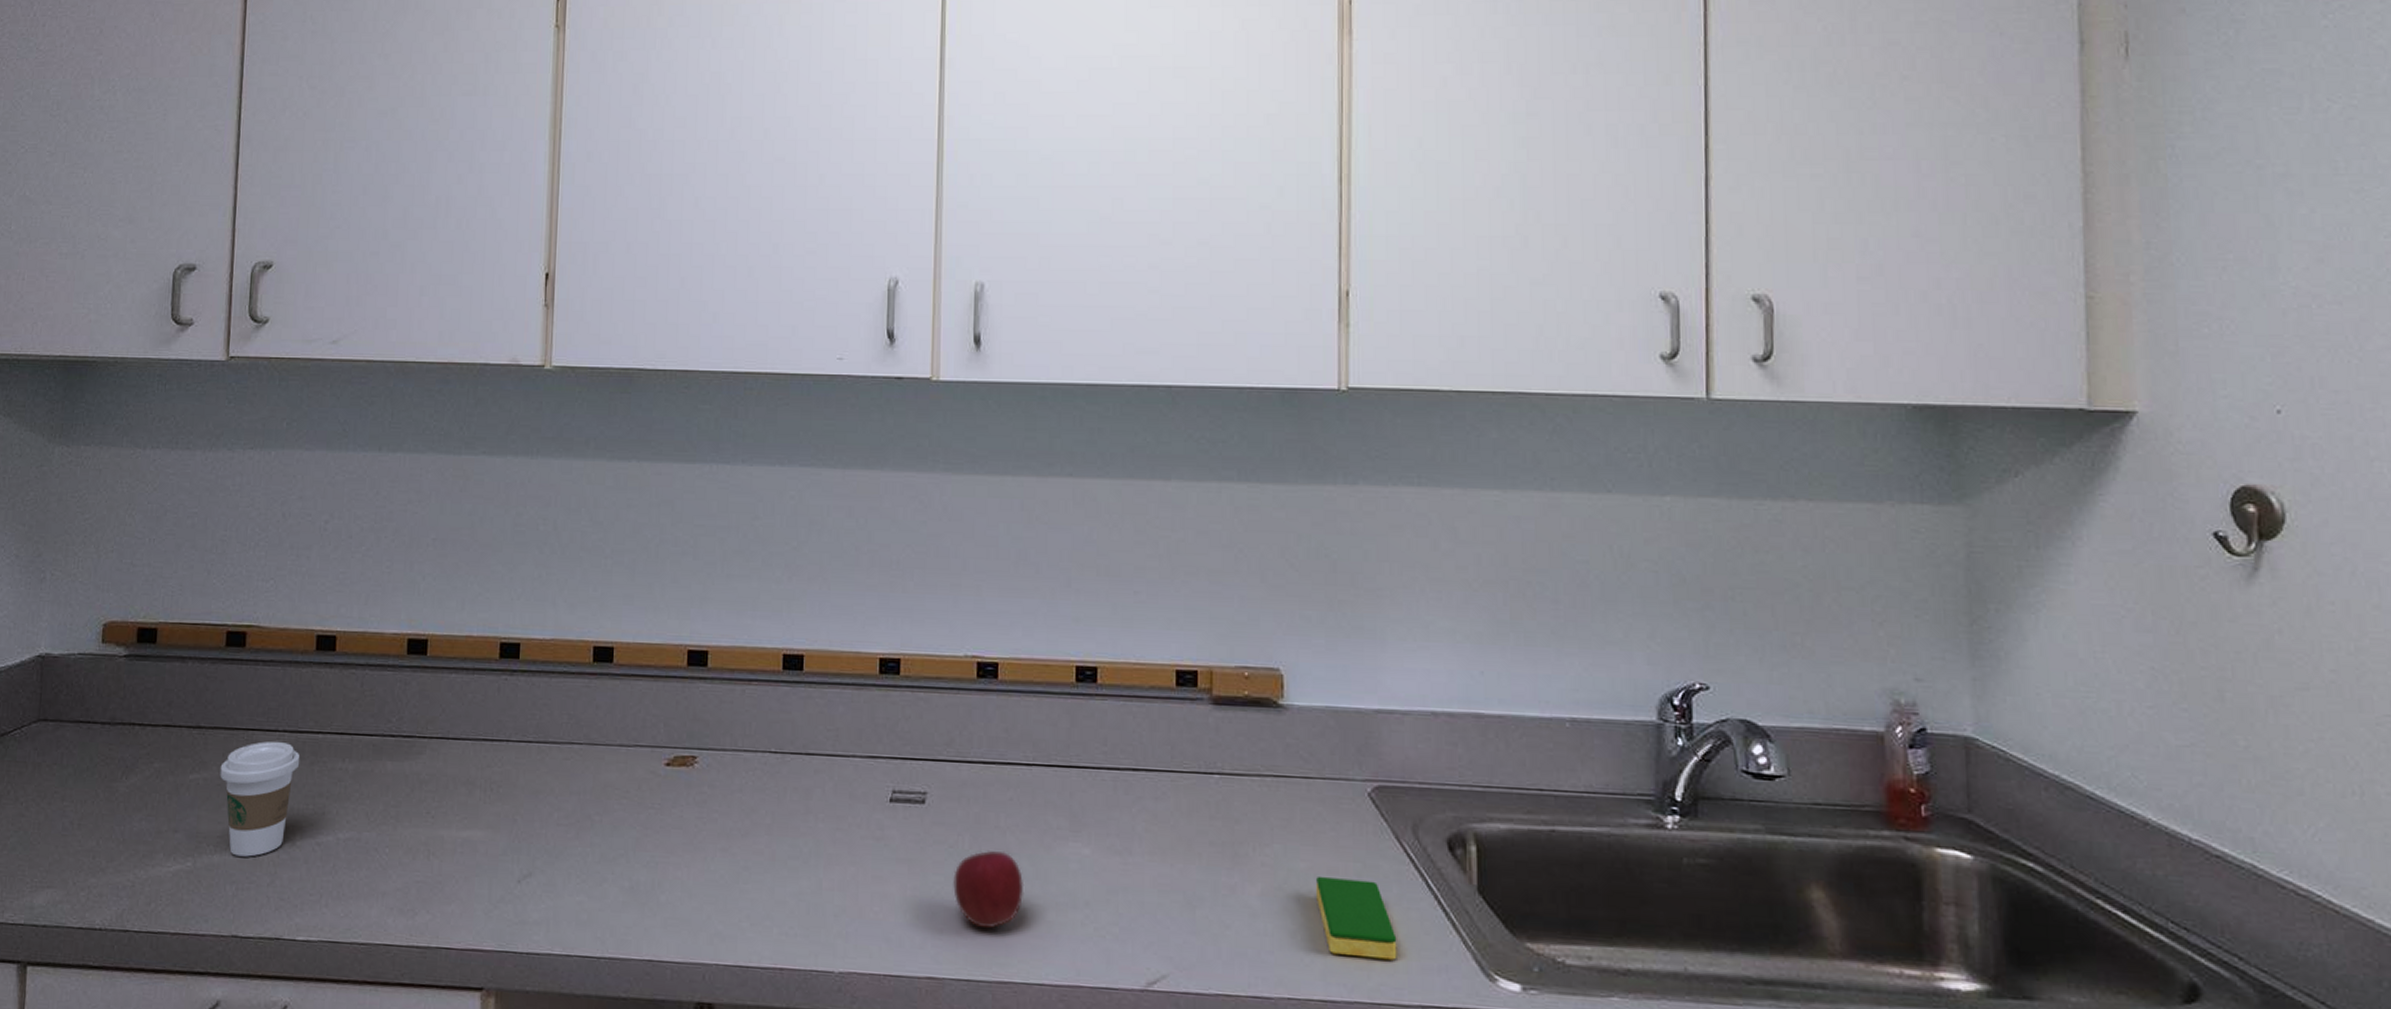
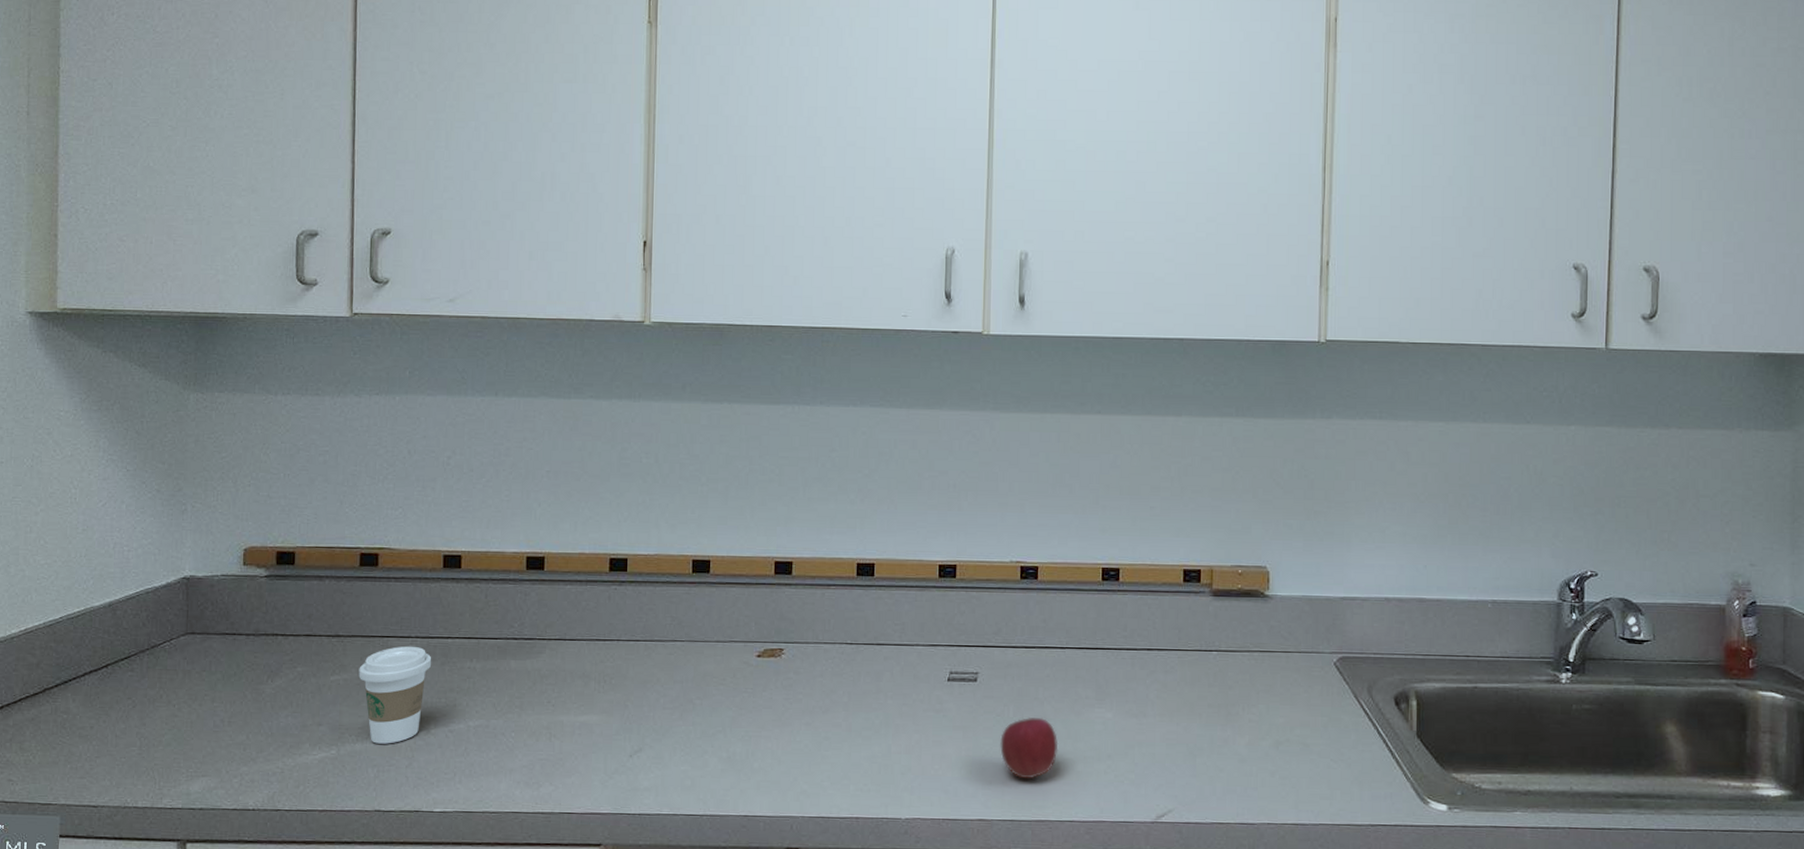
dish sponge: present [1317,876,1397,960] -> none [1292,728,1354,791]

